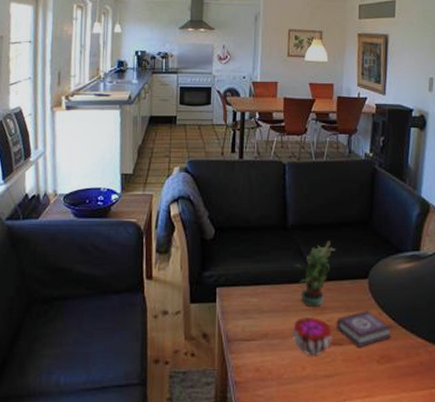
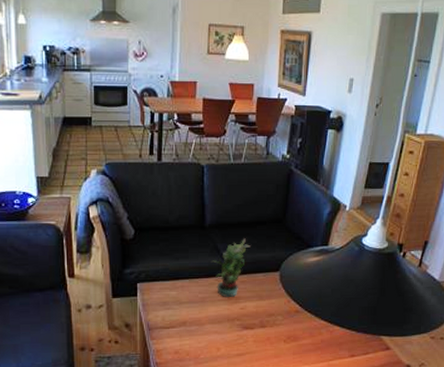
decorative bowl: present [293,317,332,356] -> none [209,306,245,339]
book: present [336,310,392,348] -> none [249,298,298,331]

